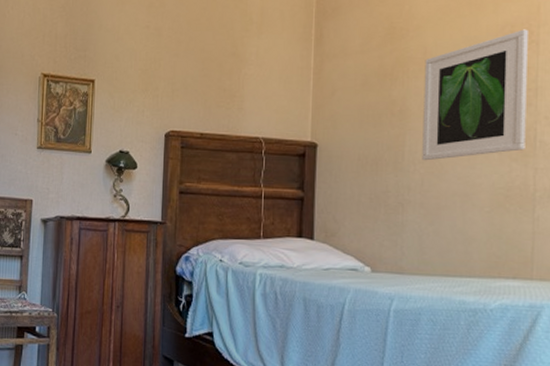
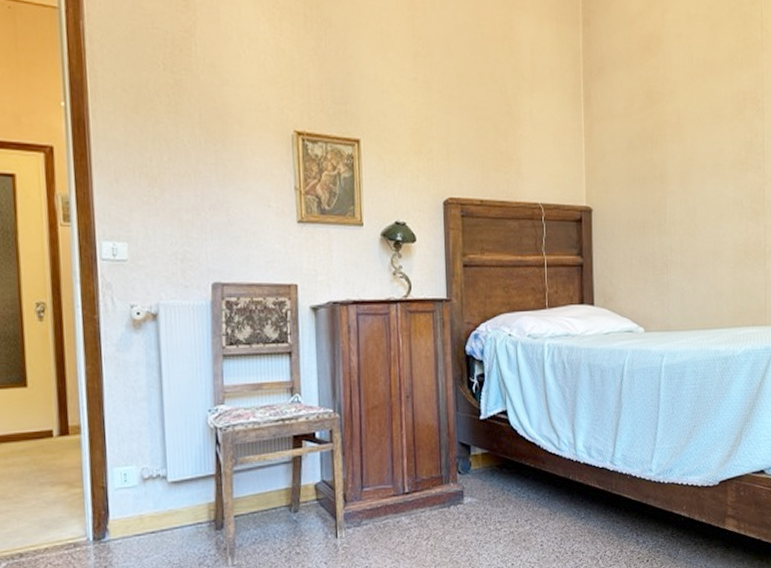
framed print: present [422,29,528,161] -> none [678,97,757,222]

